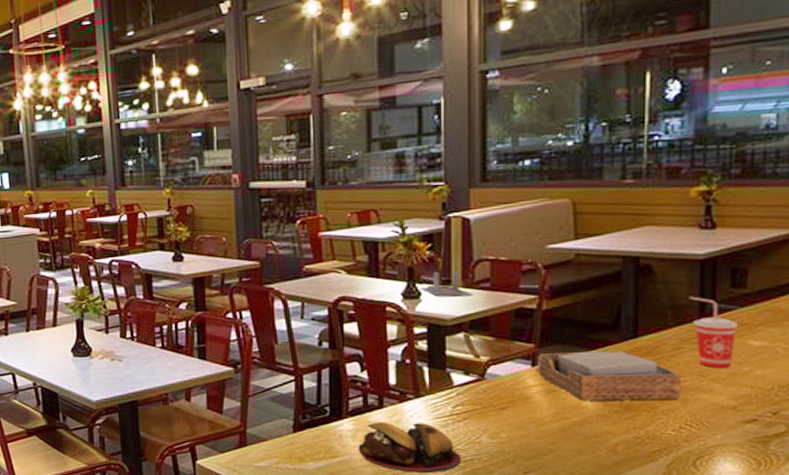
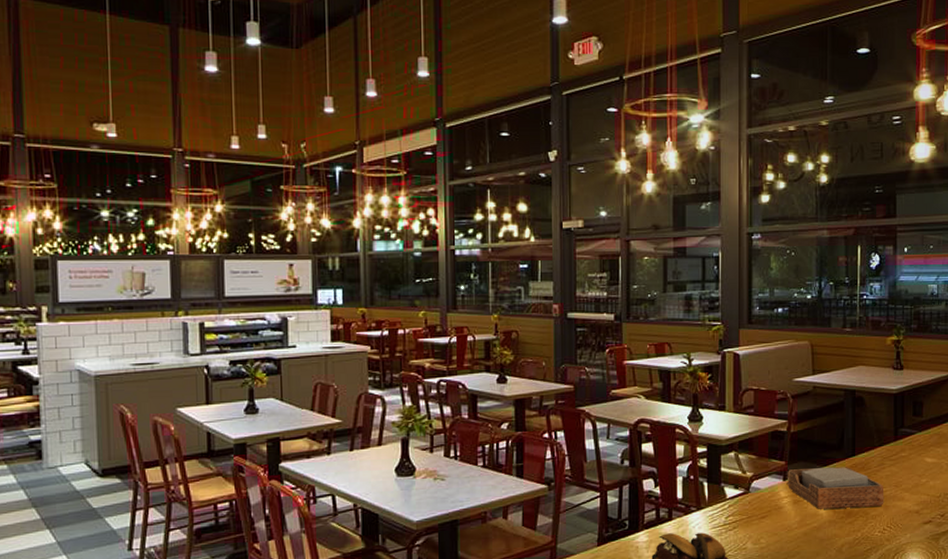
napkin holder: present [420,271,473,297] -> none [702,398,741,421]
beverage cup: present [689,296,739,368] -> none [887,422,919,480]

